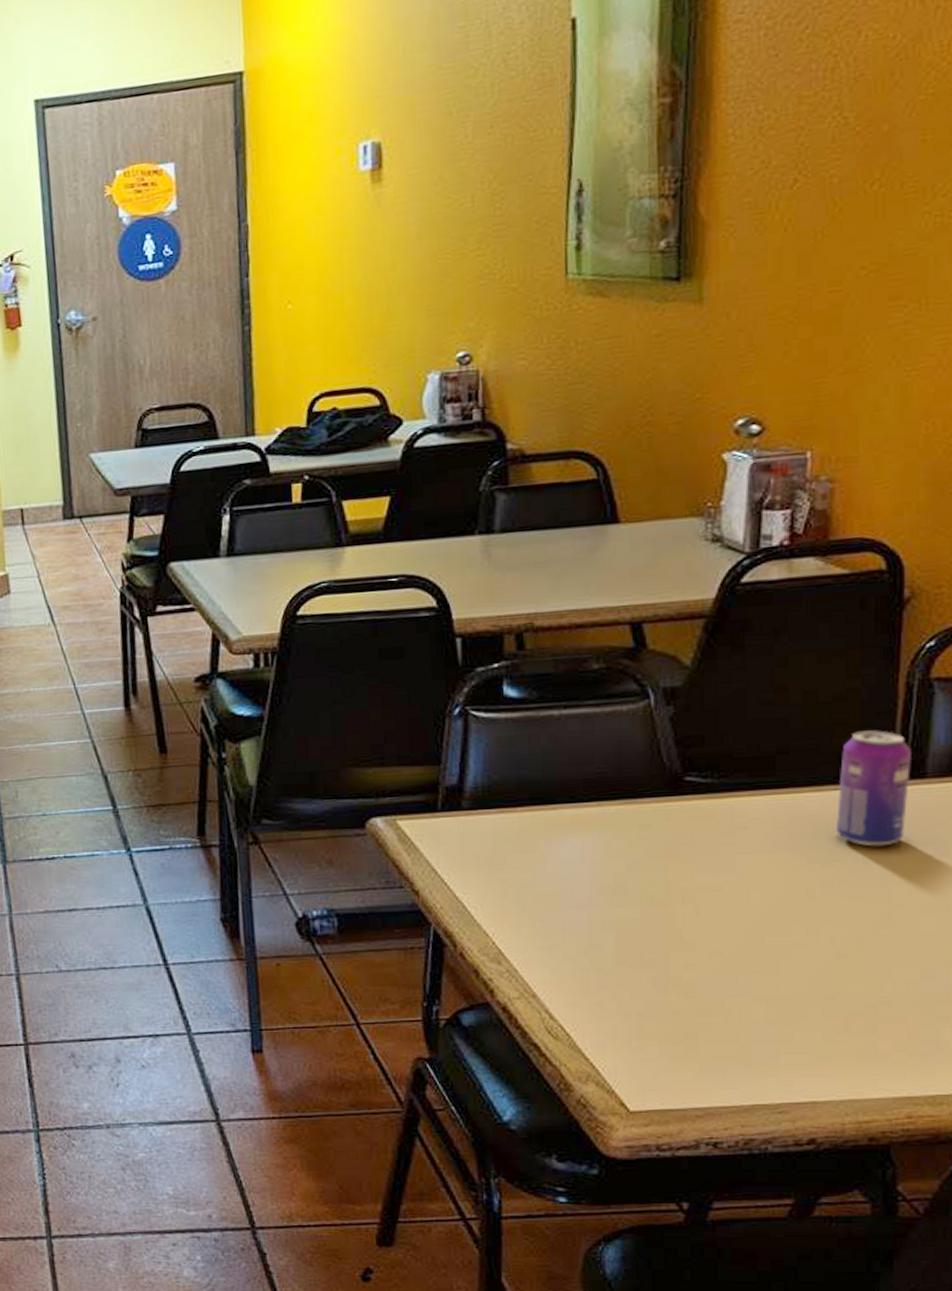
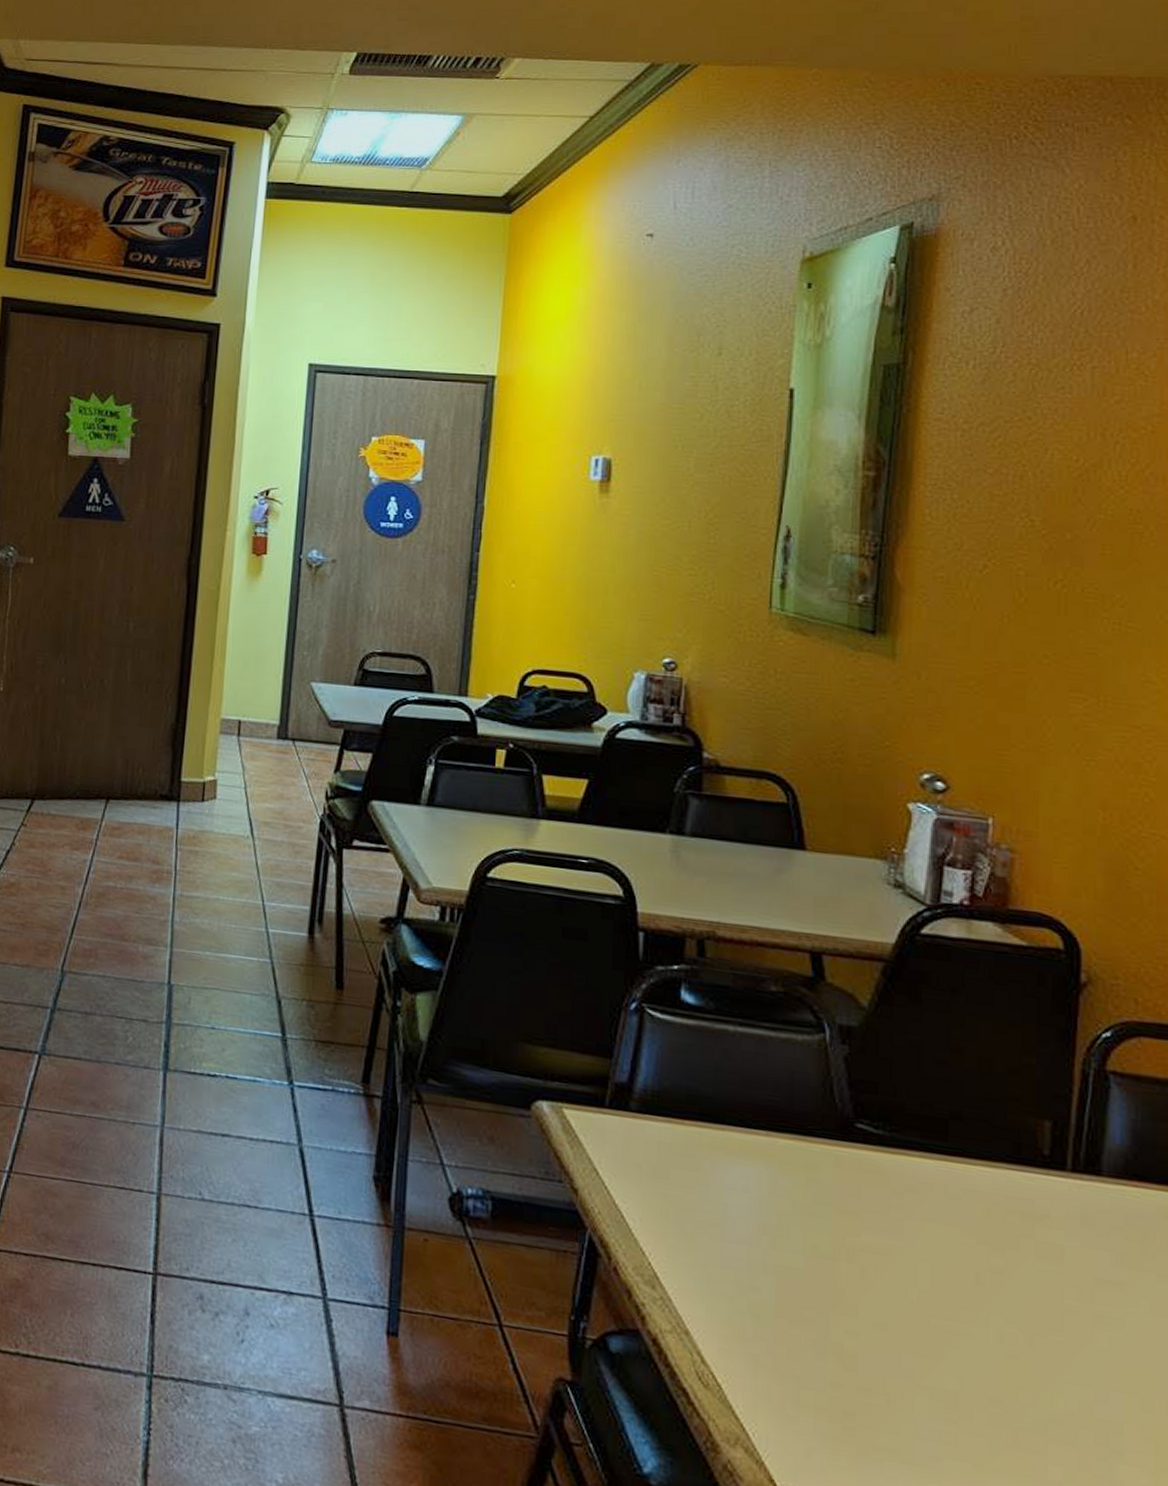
beverage can: present [835,730,913,847] -> none [1007,1111,1088,1242]

